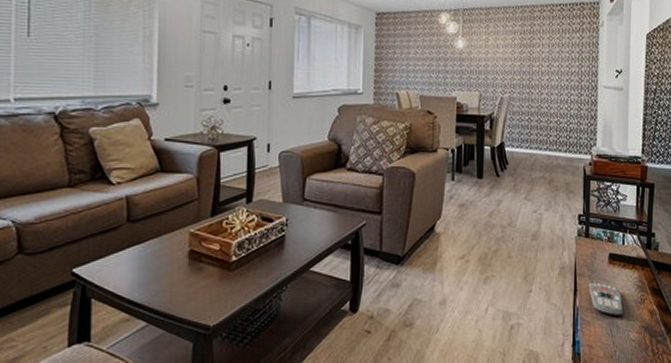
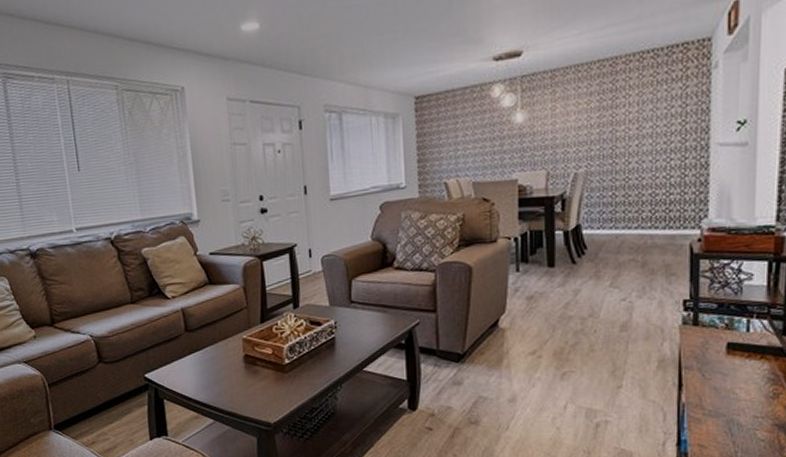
remote control: present [588,282,624,316] -> none [698,375,748,413]

